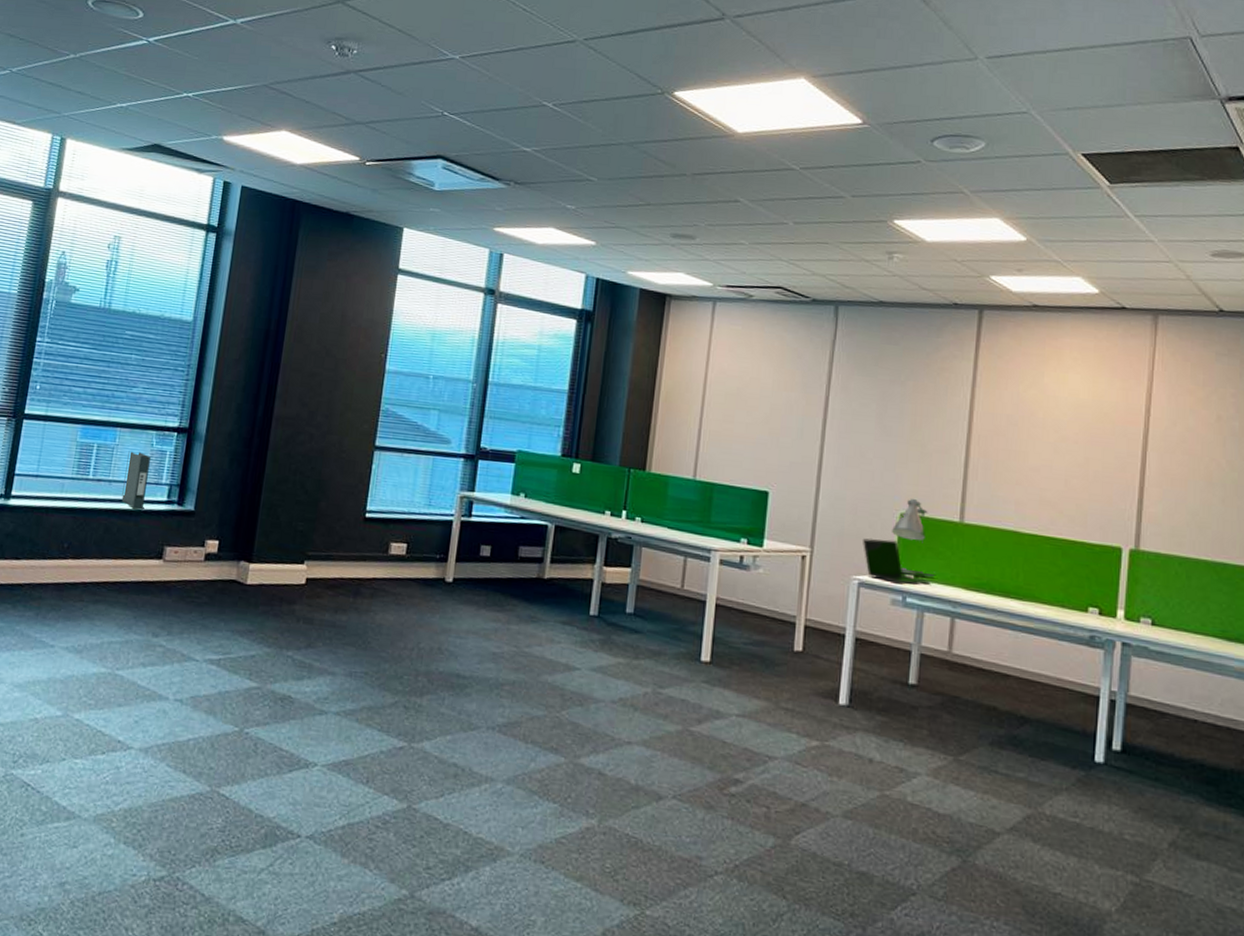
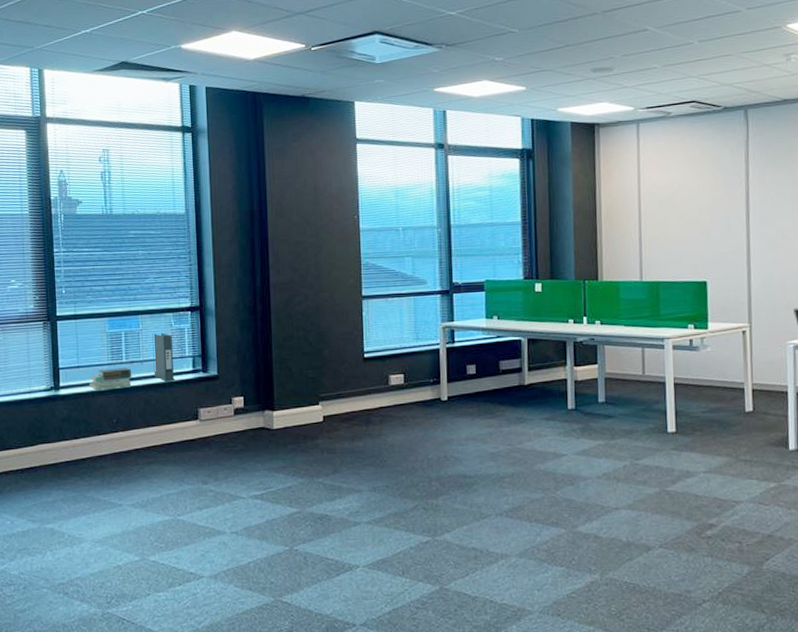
books: none [45,483,97,508] -> present [89,367,132,390]

